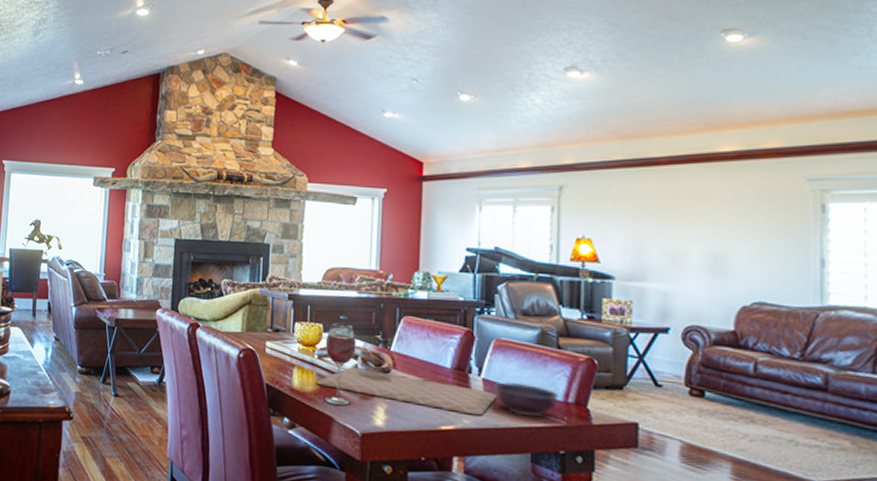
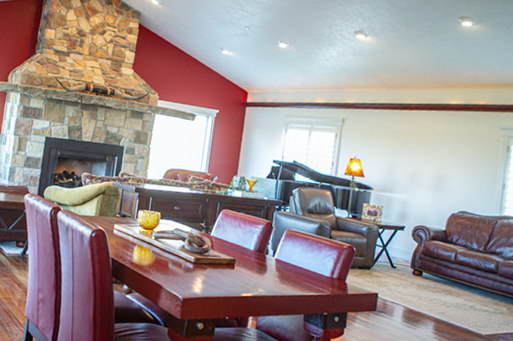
placemat: present [315,367,498,416] -> none [151,247,285,287]
wineglass: present [325,322,356,405] -> none [157,212,186,277]
bowl: present [495,382,559,417] -> none [283,262,327,288]

